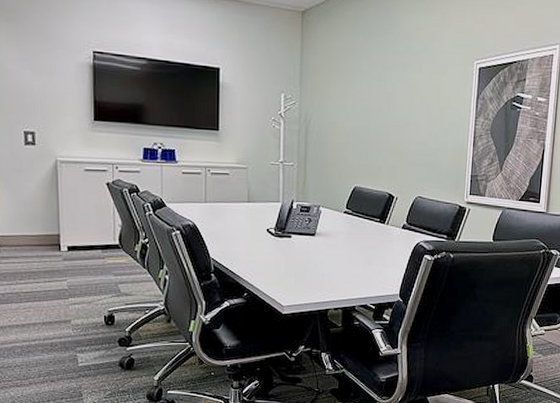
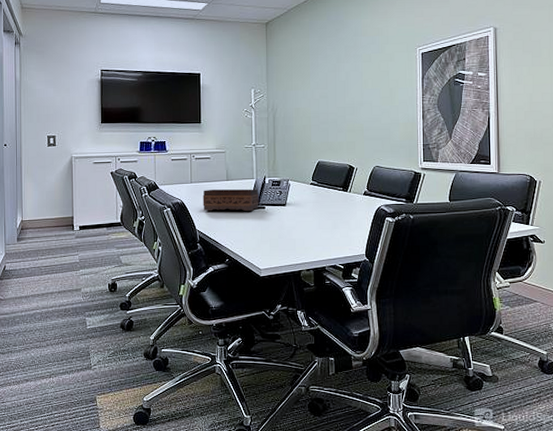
tissue box: none [219,212,285,239] -> present [203,189,259,211]

